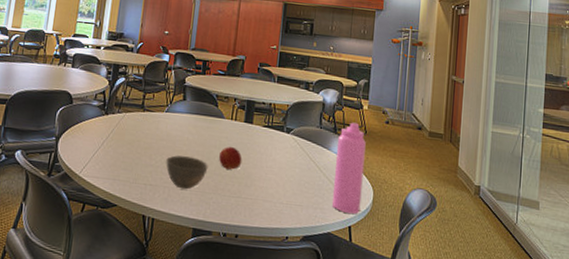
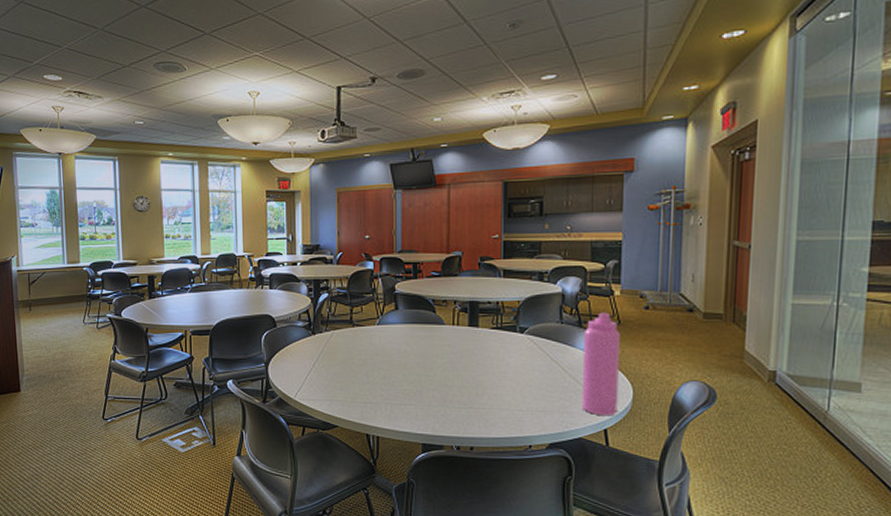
bowl: present [166,155,208,190] -> none [384,370,432,405]
fruit: present [219,146,242,170] -> none [443,354,470,379]

